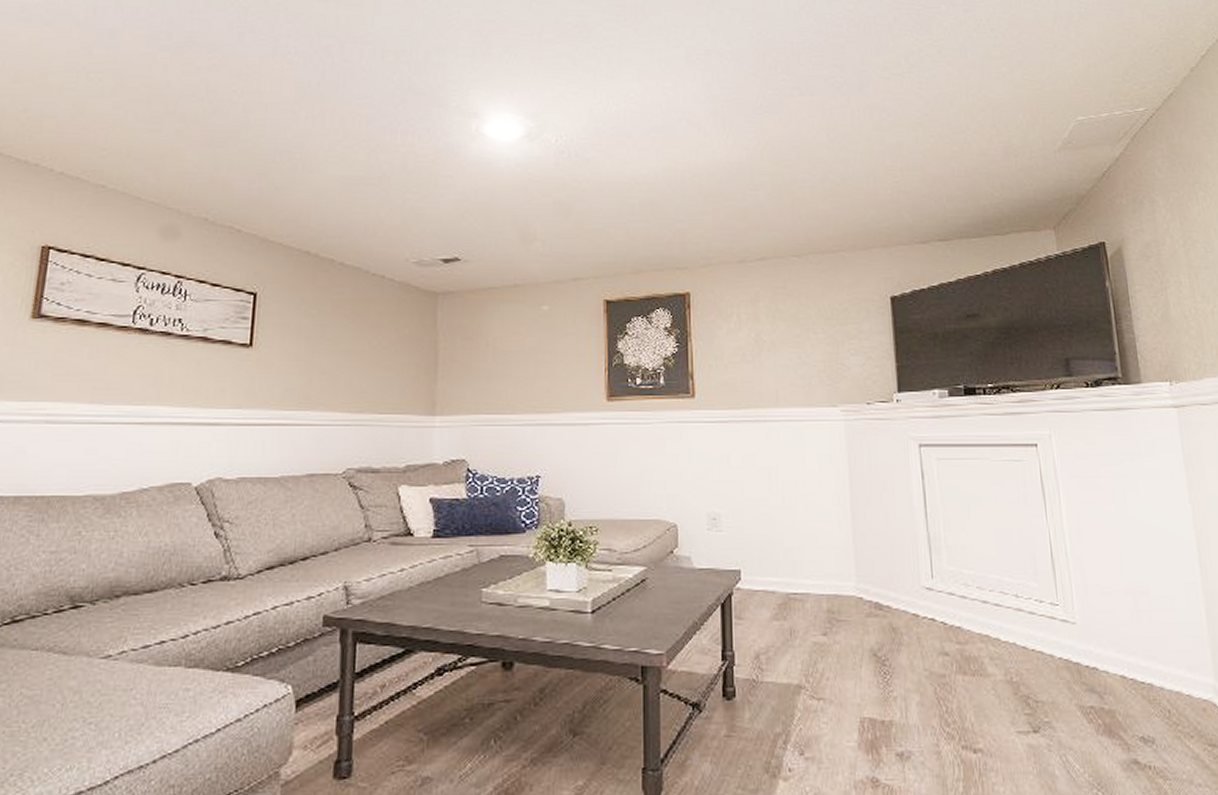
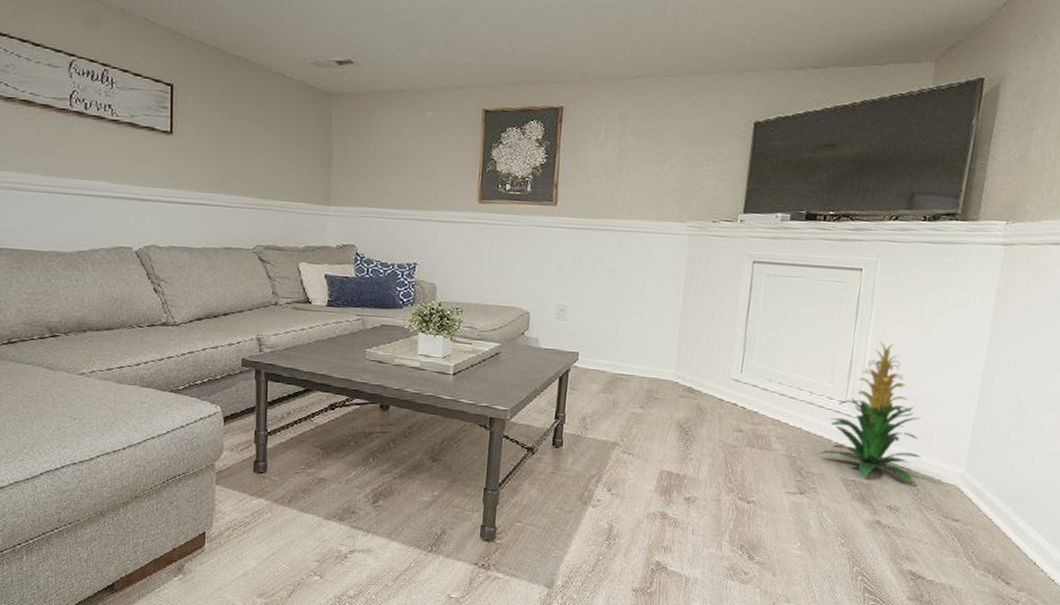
indoor plant: none [1042,526,1162,706] -> present [817,341,922,485]

